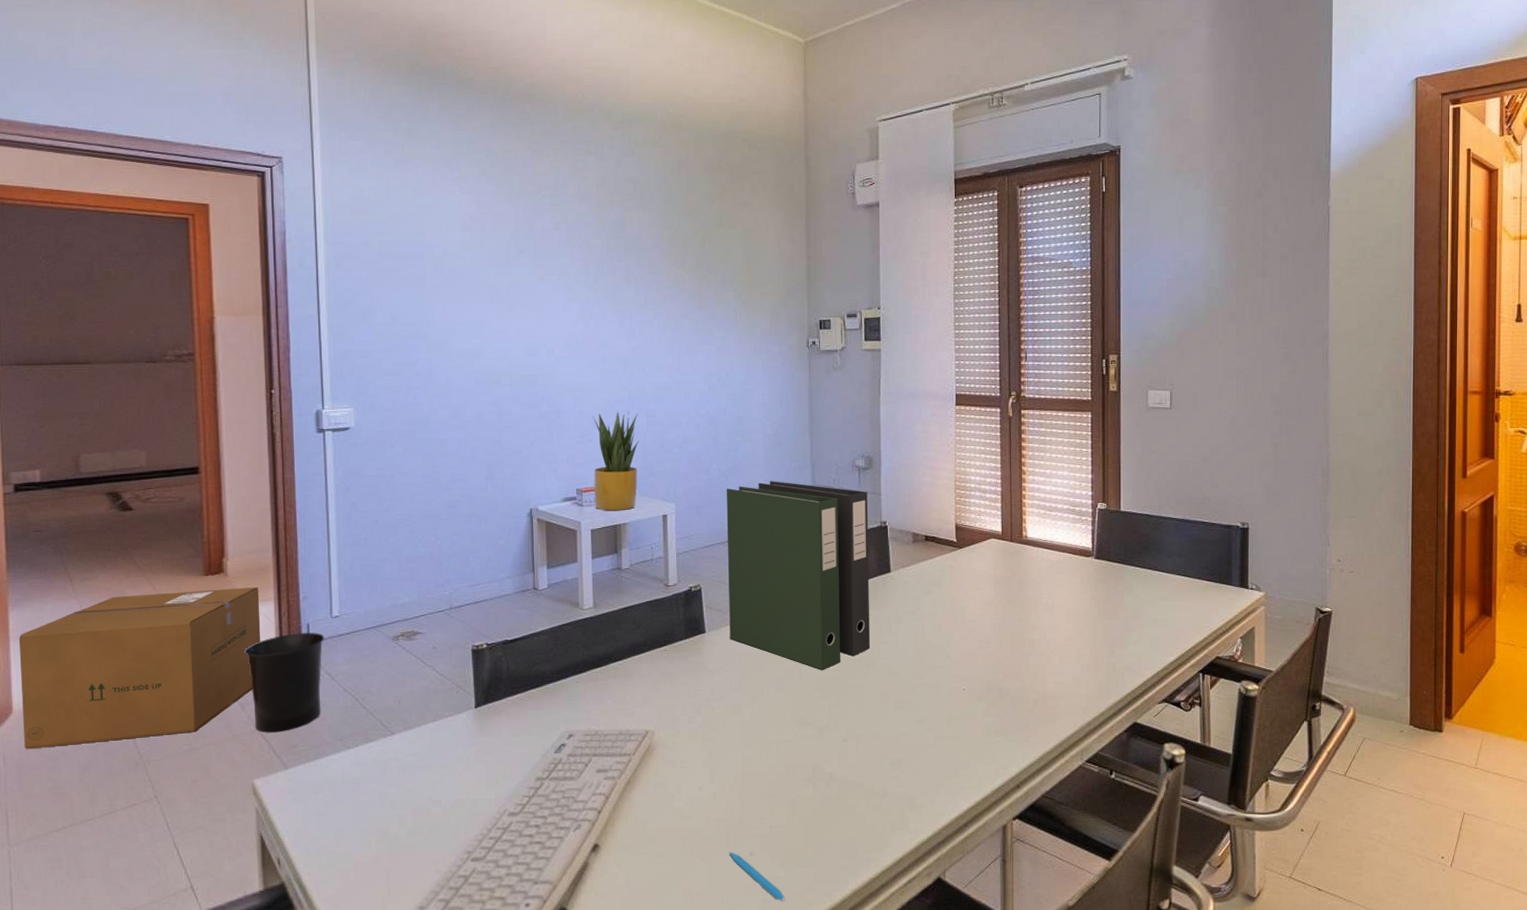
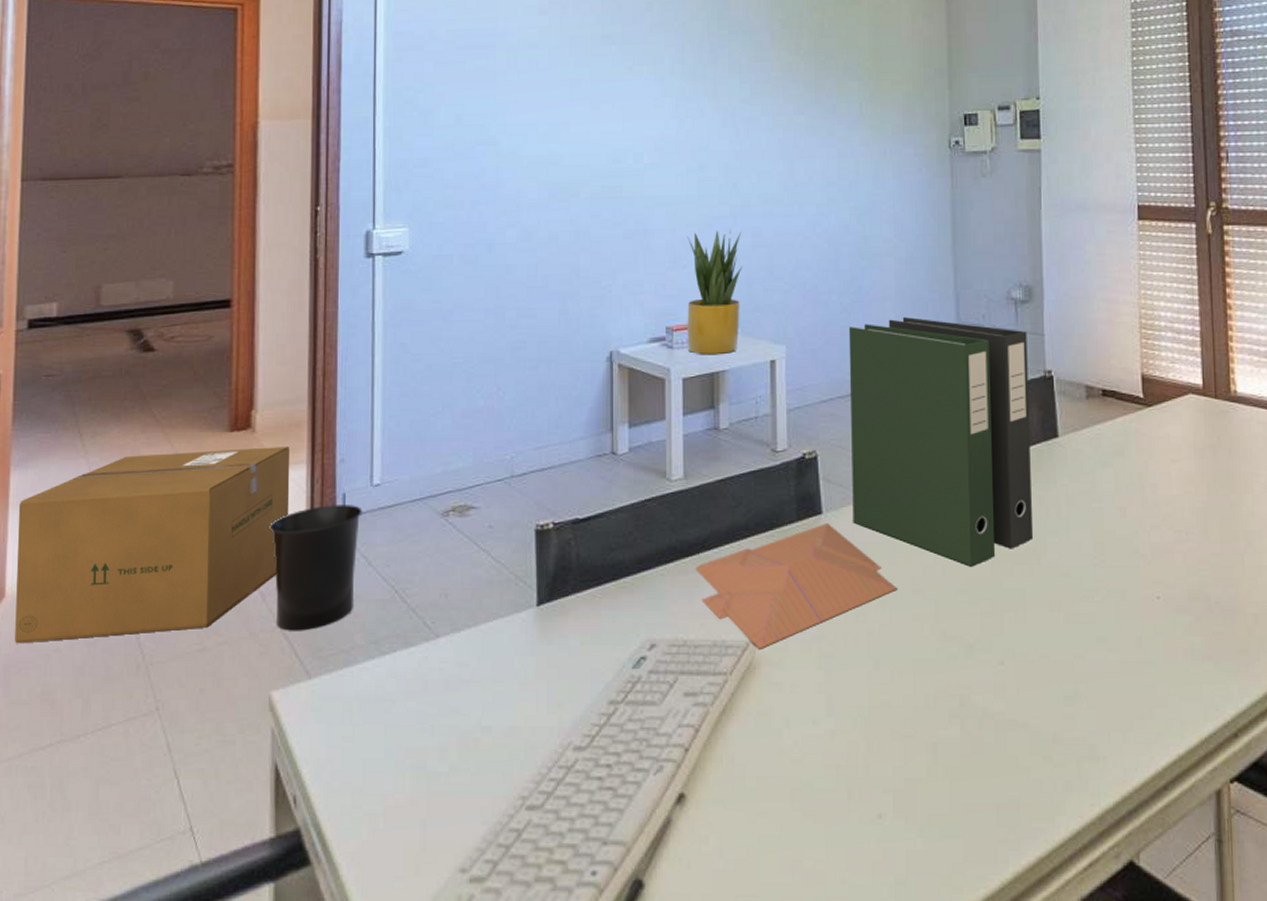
papers: none [604,640,765,737] -> present [695,523,897,651]
pen: present [729,851,785,901] -> none [852,811,925,885]

